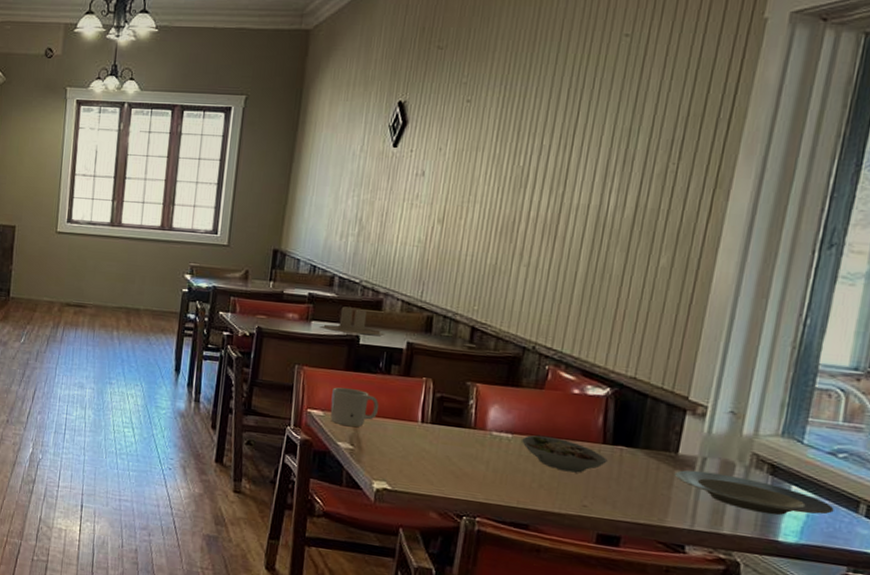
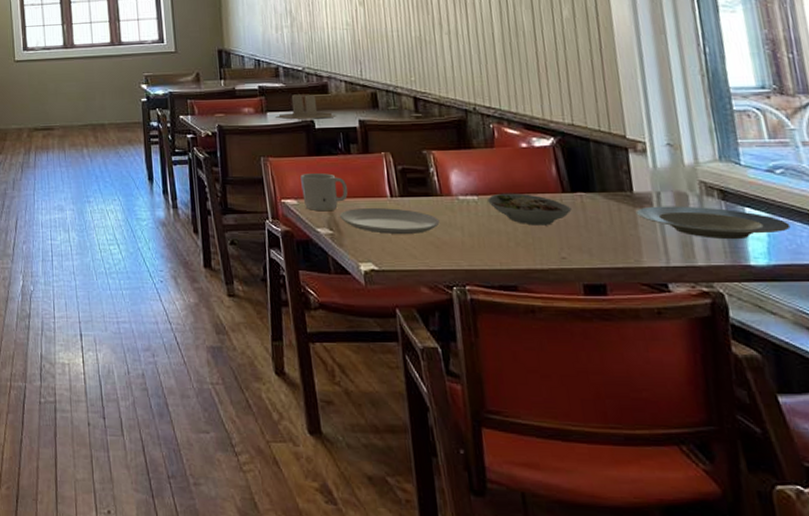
plate: none [363,428,466,462] -> present [339,208,440,234]

